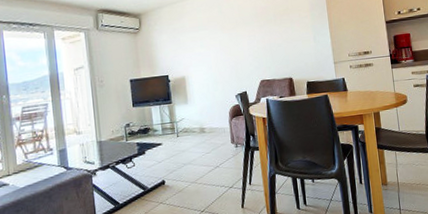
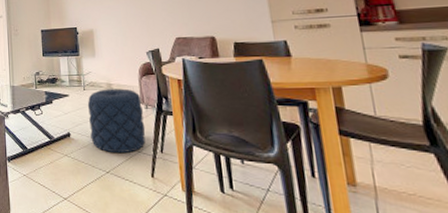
pouf: none [181,131,236,193] -> present [87,88,146,154]

